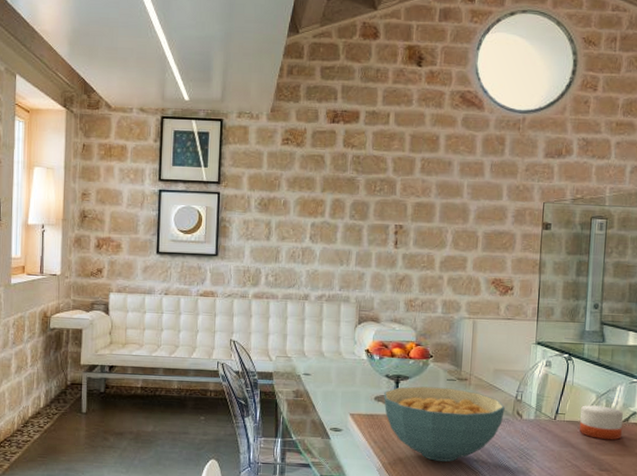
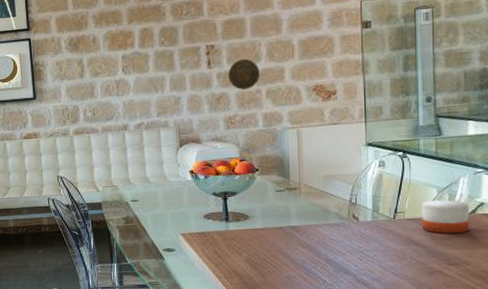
cereal bowl: present [384,386,505,462] -> none [213,198,339,271]
decorative plate: none [413,243,445,274] -> present [228,58,261,90]

